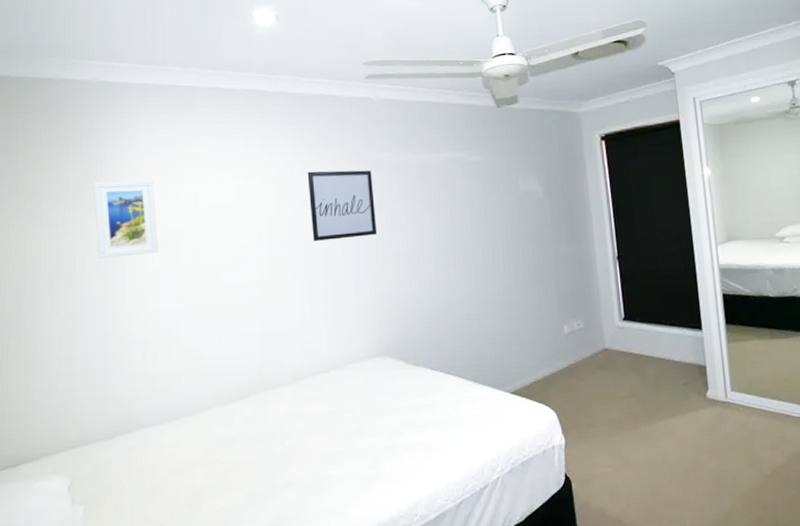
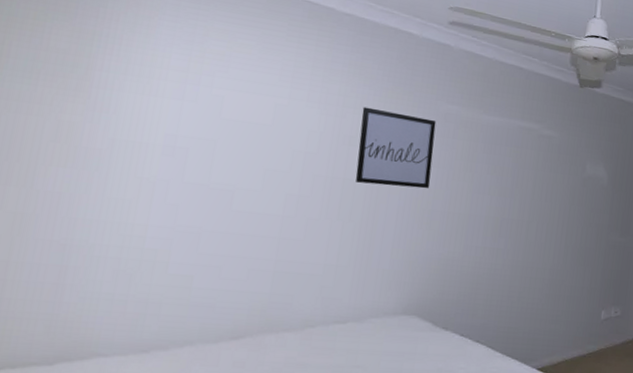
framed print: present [93,180,159,259] -> none [74,59,168,160]

